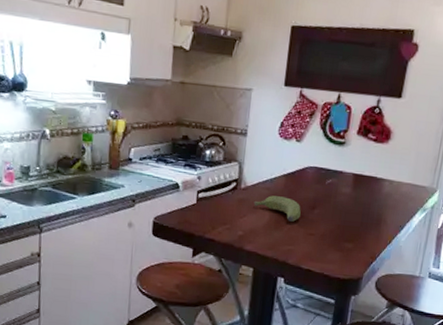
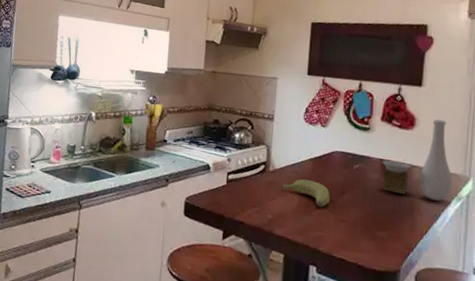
vase: none [353,132,421,213] -> present [382,119,452,201]

